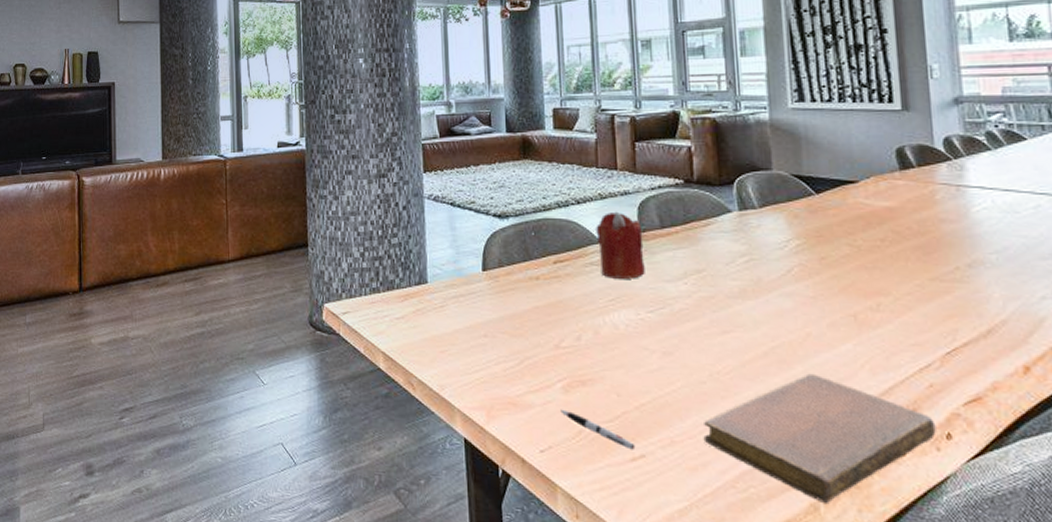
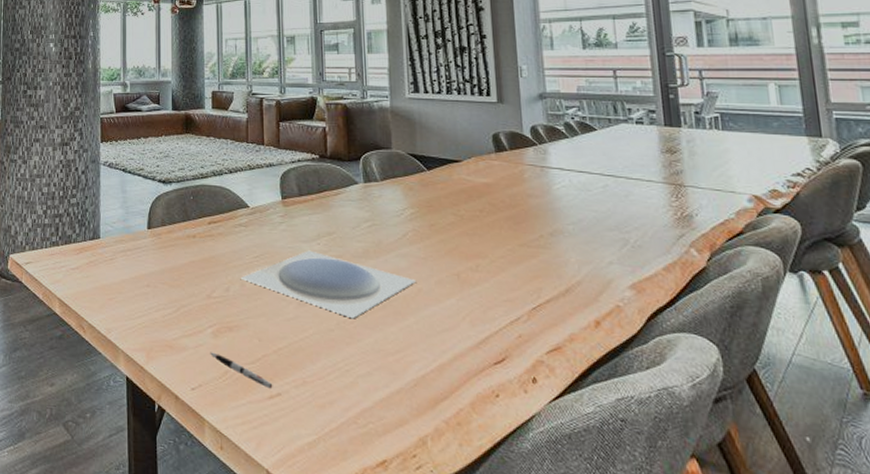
bowl: none [594,291,805,369] -> present [241,250,417,319]
candle: present [596,211,645,279] -> none [245,180,285,239]
notebook: present [703,373,936,503] -> none [330,324,524,438]

